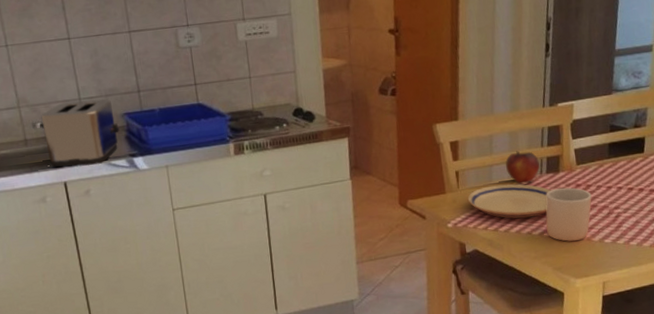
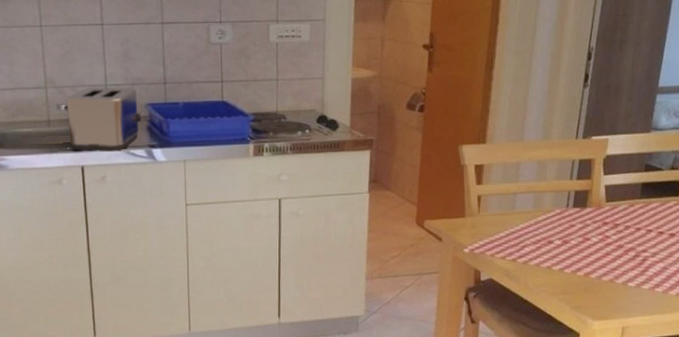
plate: present [467,184,551,219] -> none [487,214,576,251]
fruit: present [505,151,540,184] -> none [530,181,567,215]
mug: present [545,187,592,242] -> none [567,224,619,280]

